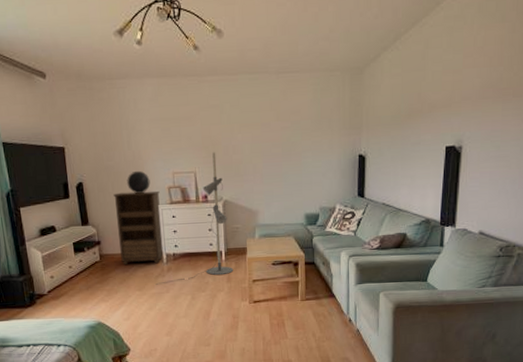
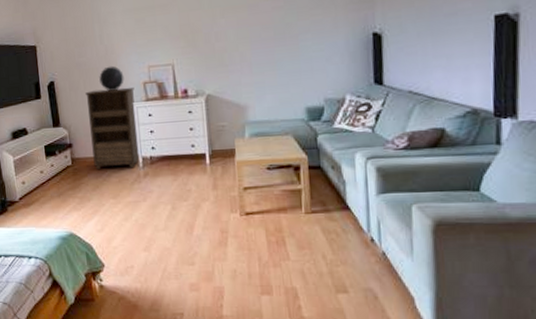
floor lamp: present [155,152,234,285] -> none [131,41,221,192]

